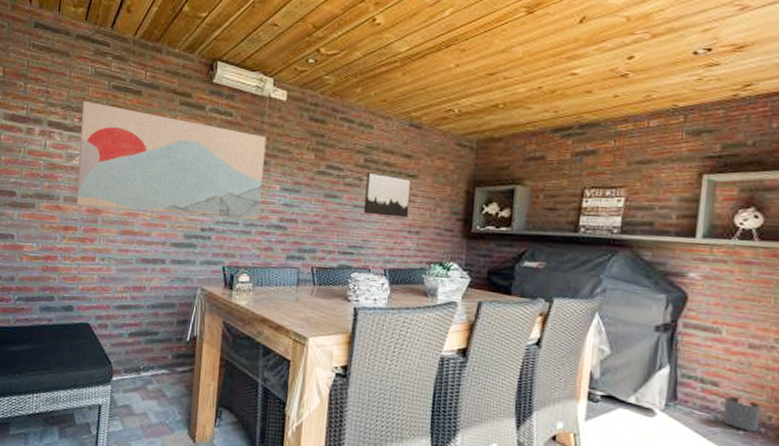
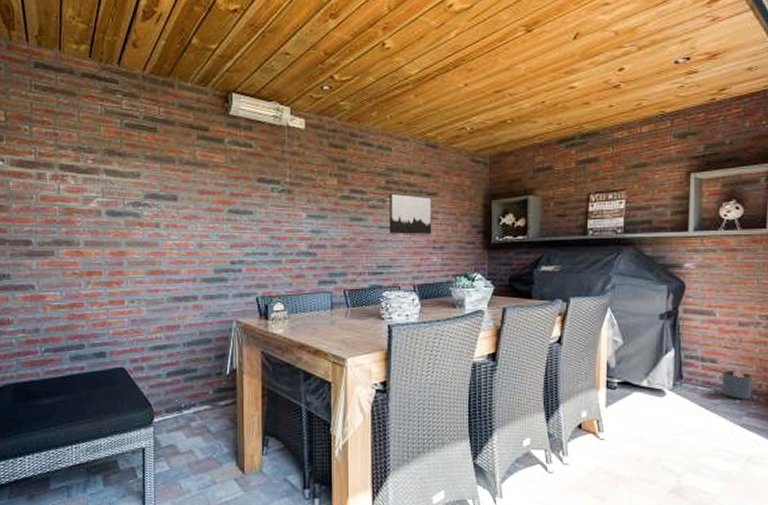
wall art: present [76,100,267,220] -> none [94,141,289,250]

